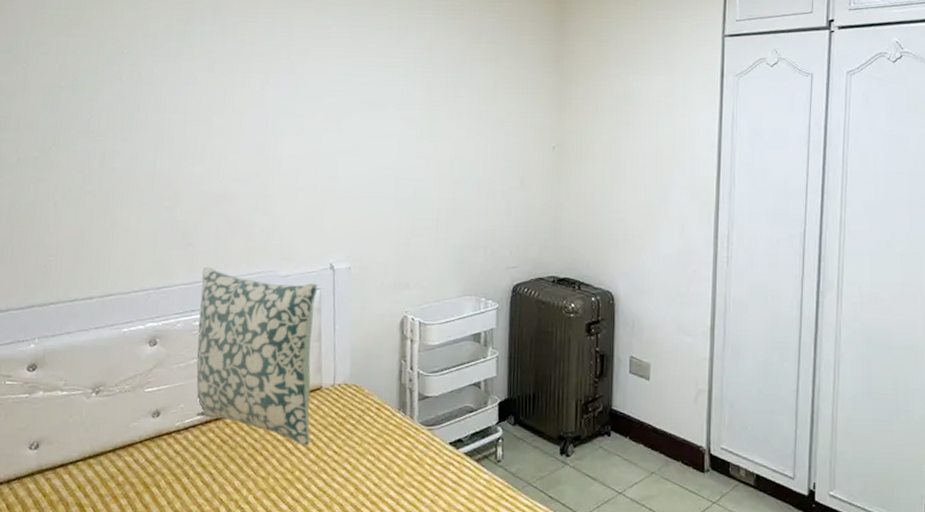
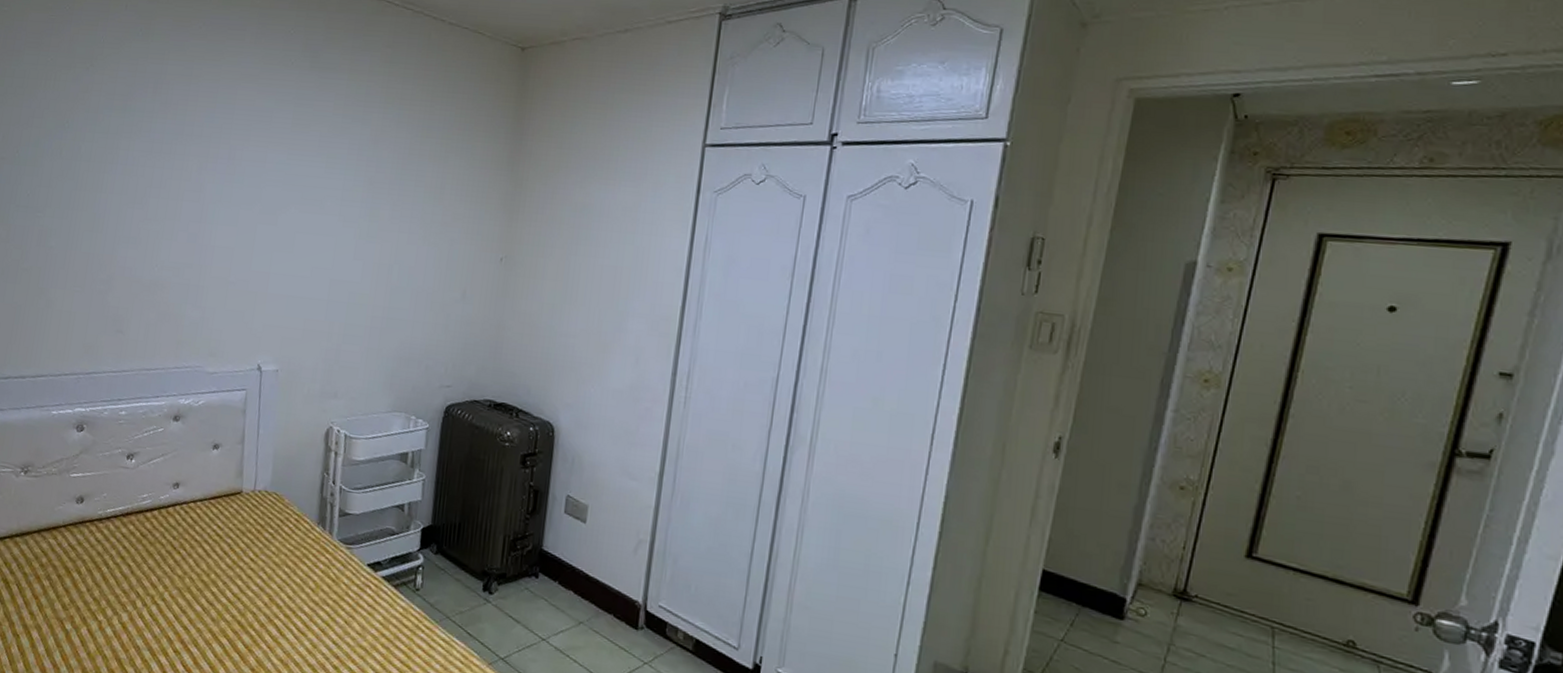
pillow: present [195,267,318,446] -> none [117,356,244,550]

